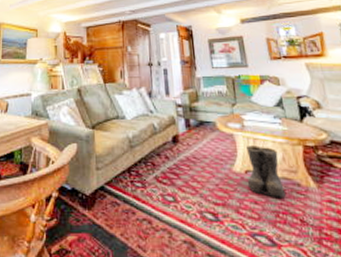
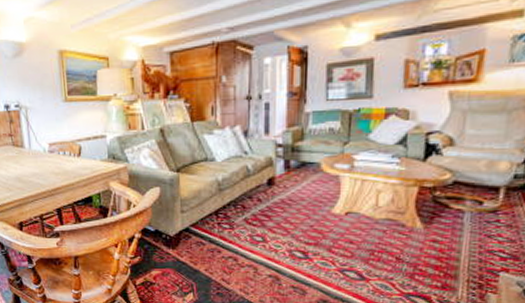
boots: present [245,146,286,199] -> none [346,187,387,238]

